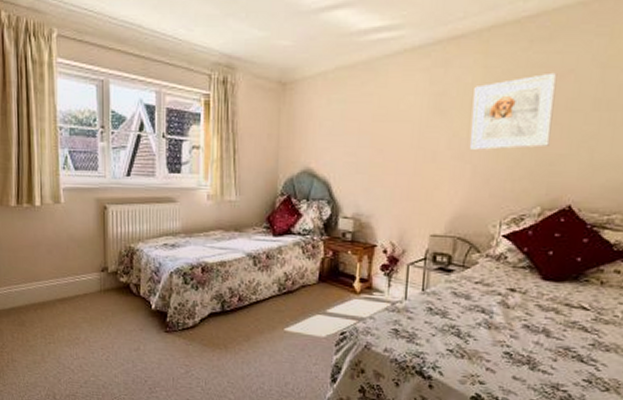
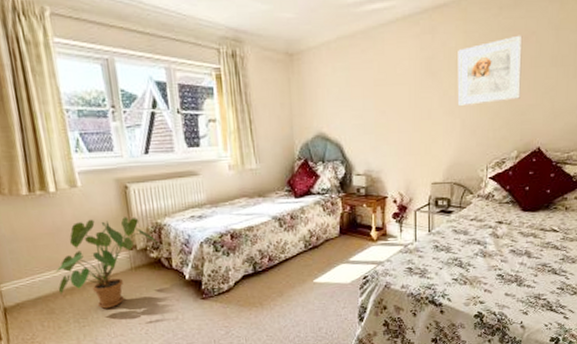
house plant: none [29,236,131,329] -> present [53,217,160,309]

